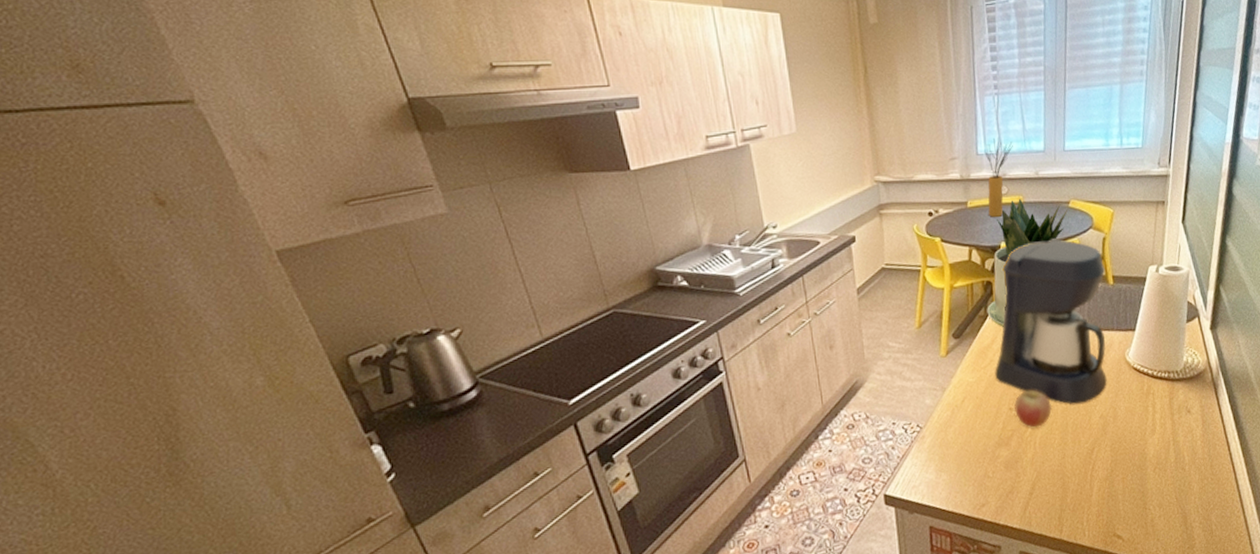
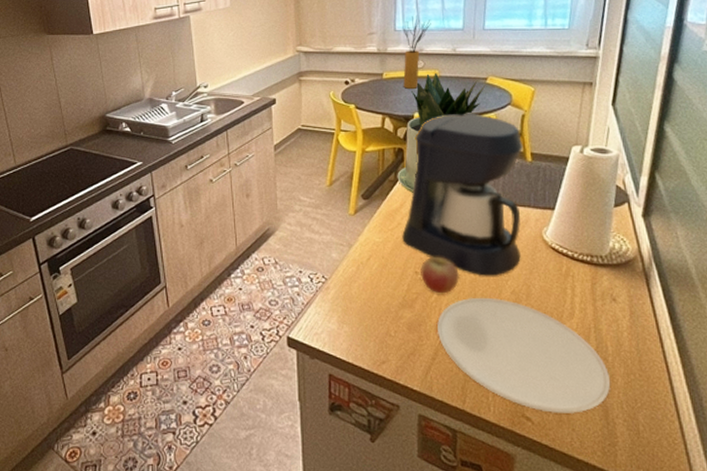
plate: none [1033,424,1188,528] -> present [437,297,611,415]

